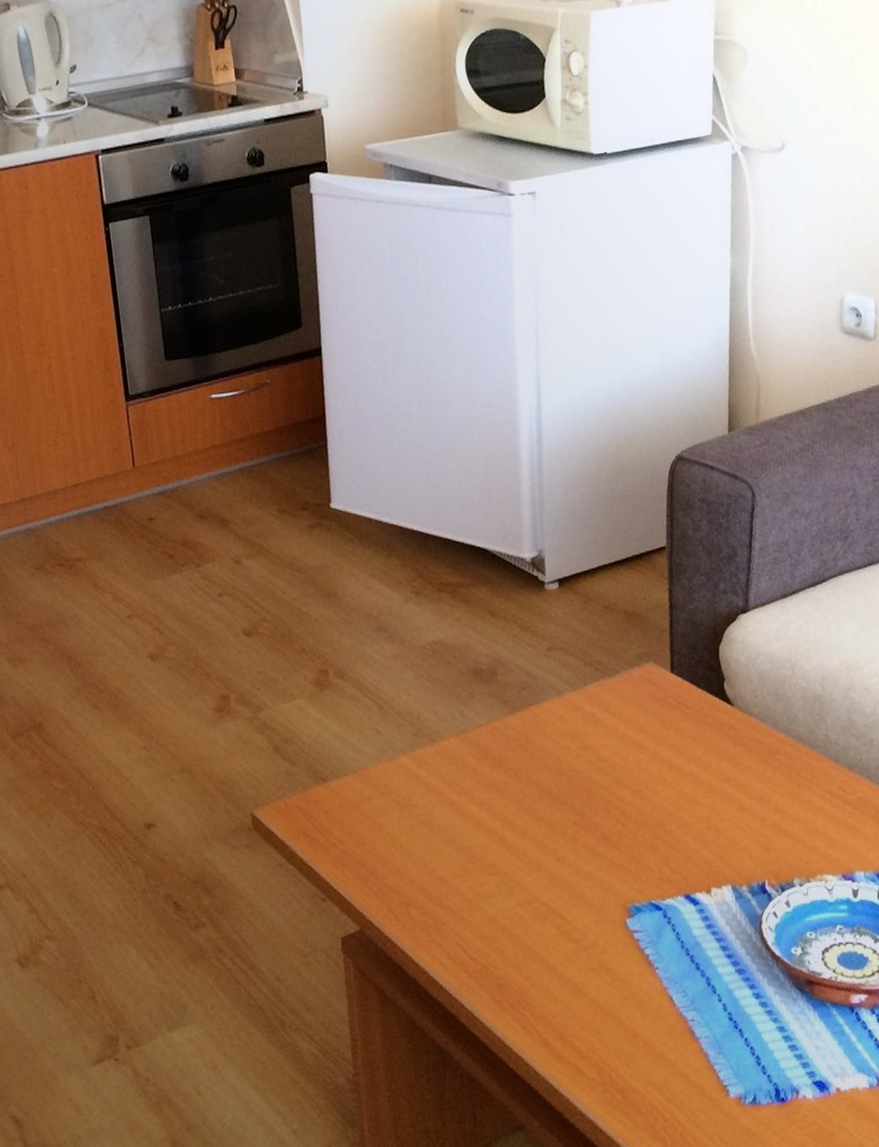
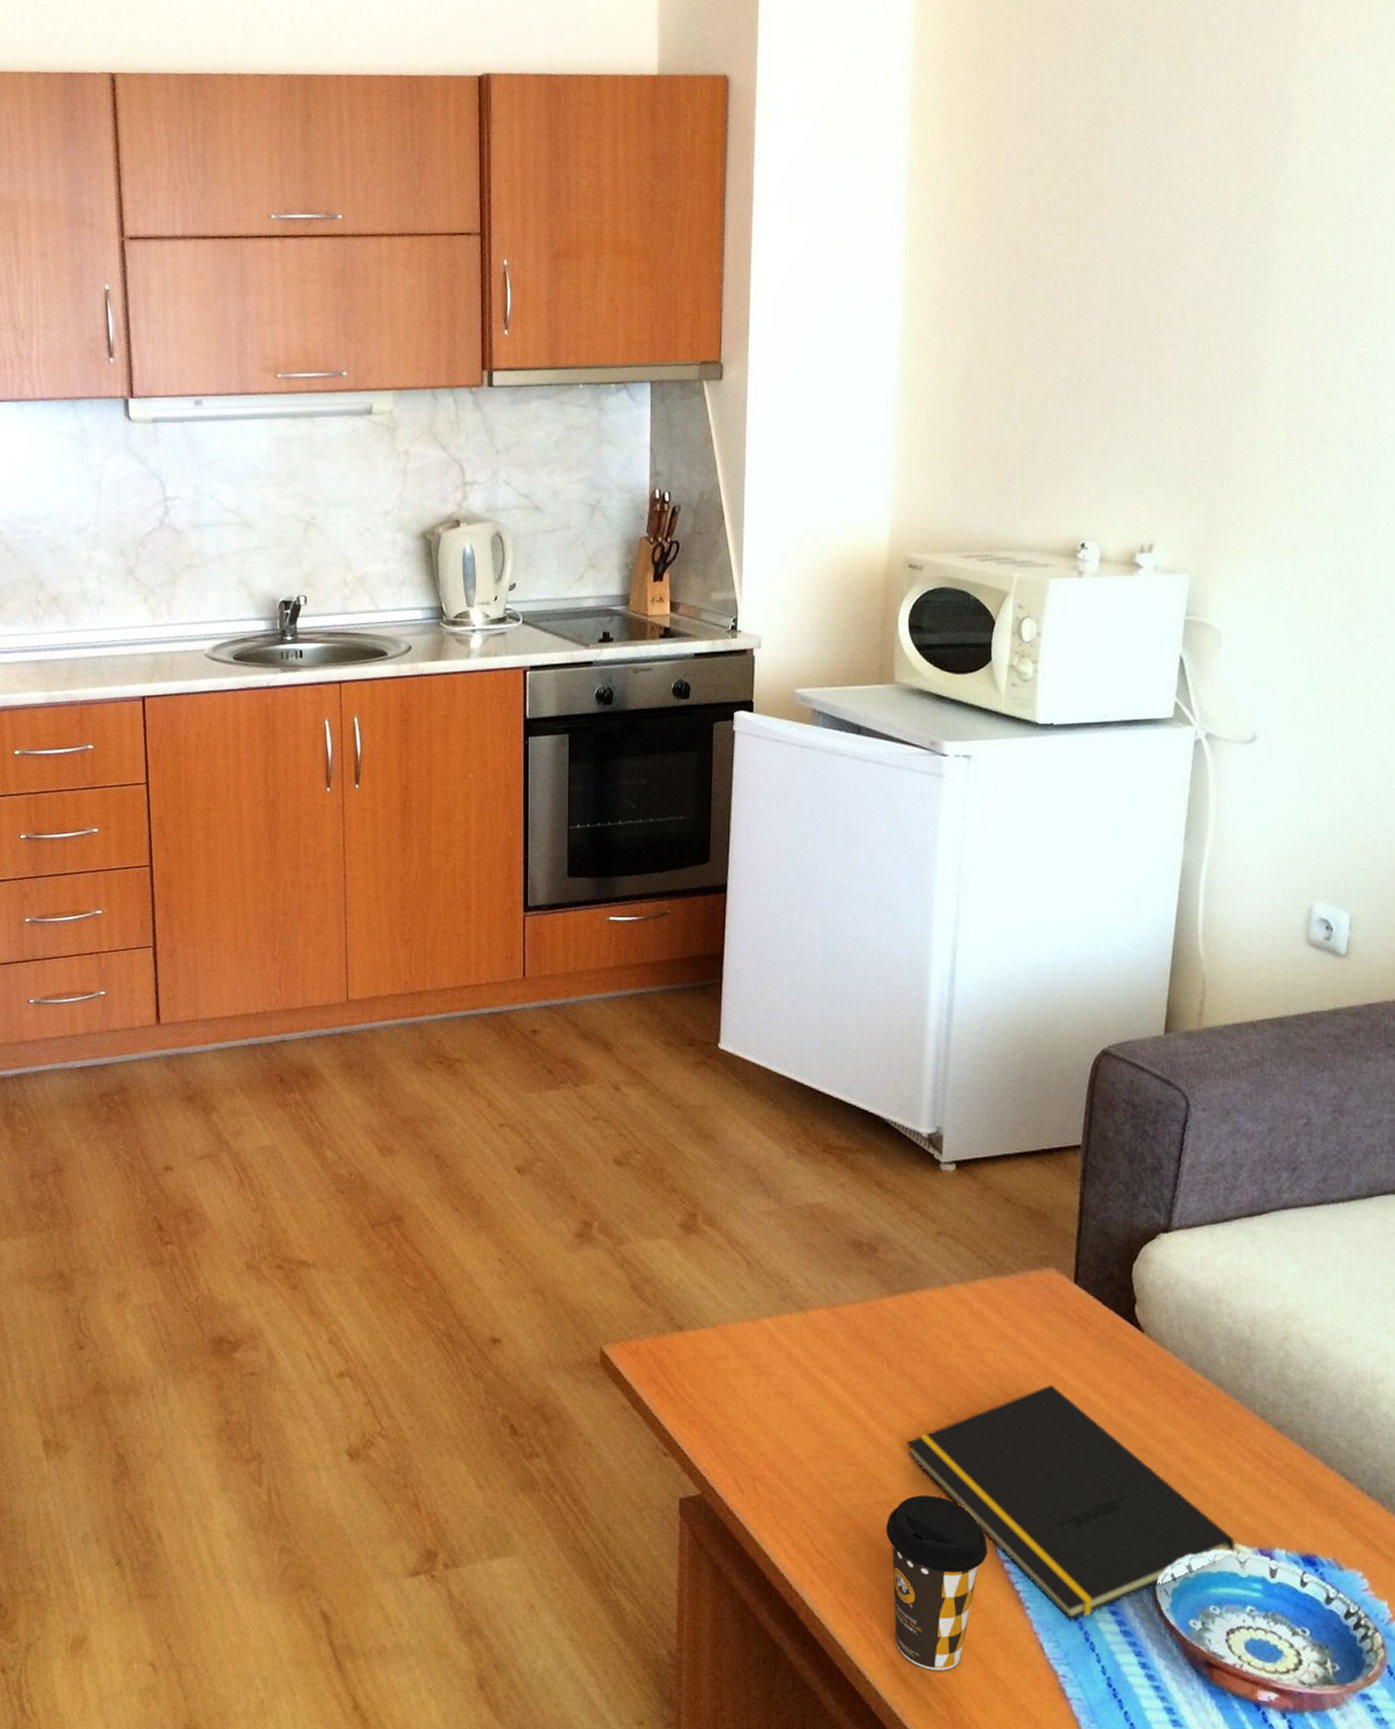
coffee cup: none [529,886,619,1041] -> present [886,1494,987,1671]
notepad: none [540,767,823,971] -> present [907,1385,1235,1621]

